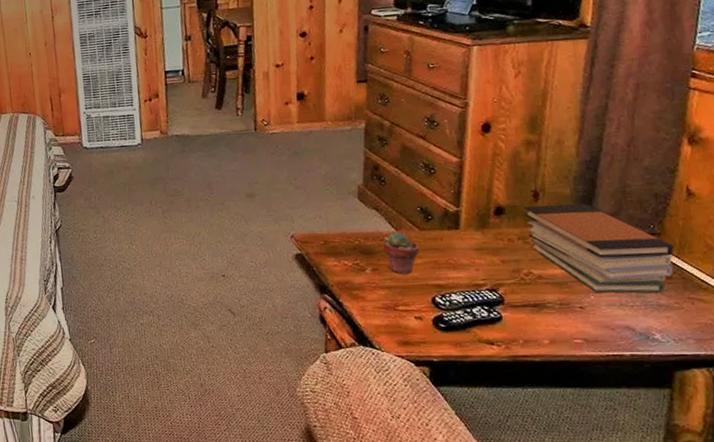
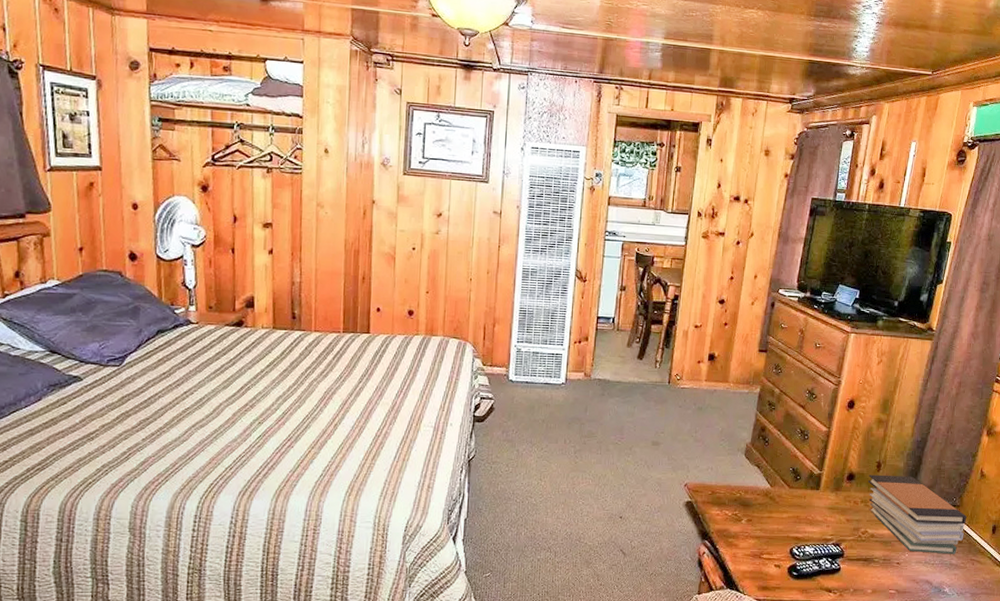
potted succulent: present [382,231,419,276] -> none [758,487,786,527]

